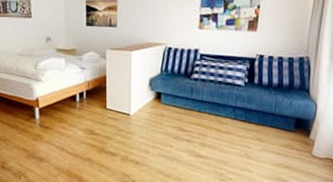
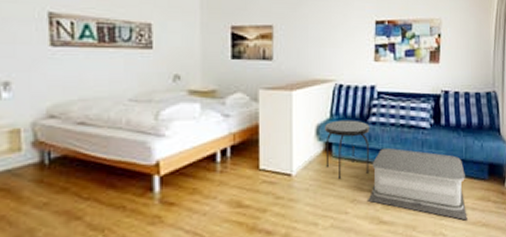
side table: none [155,75,192,121] -> present [324,120,370,180]
ottoman: none [188,99,273,162] -> present [368,147,468,221]

